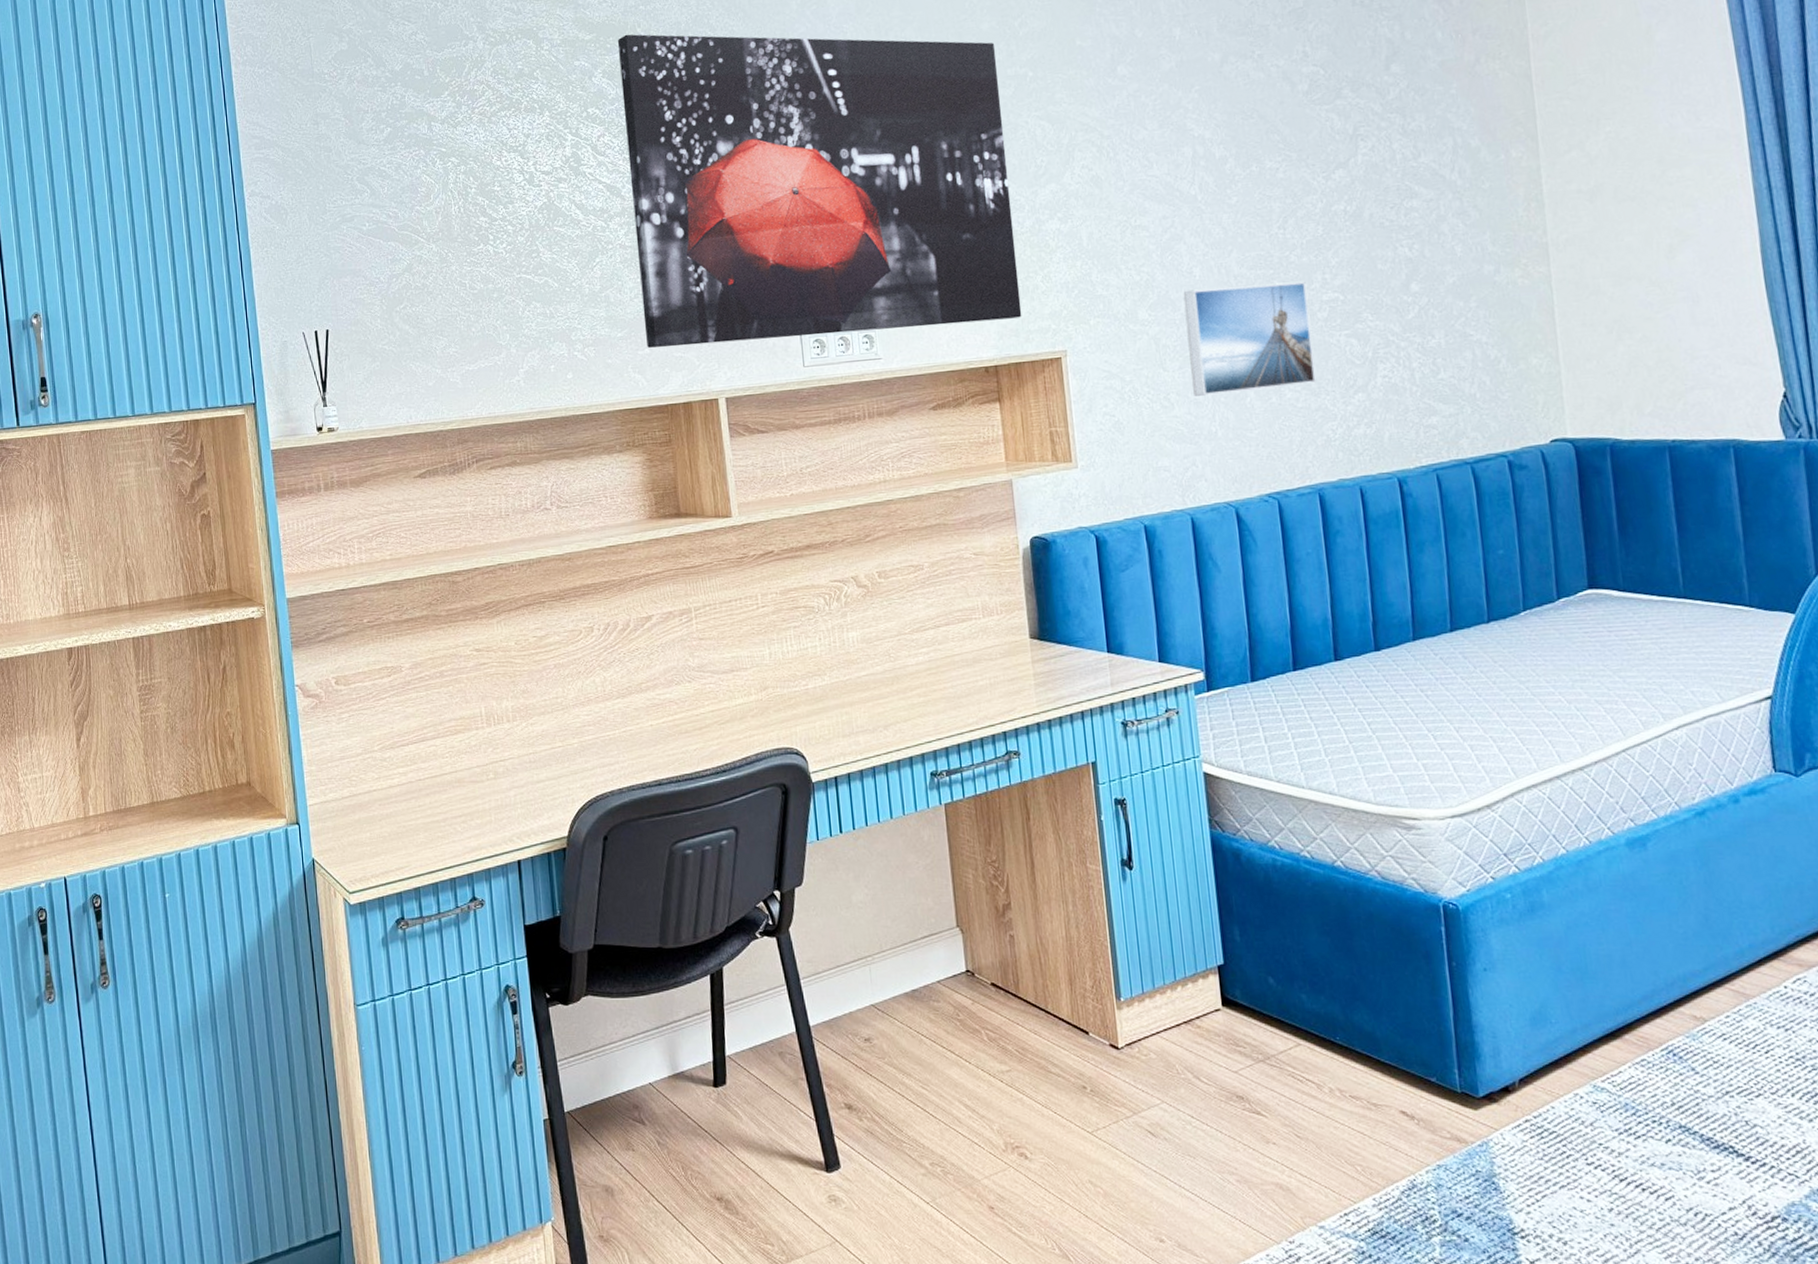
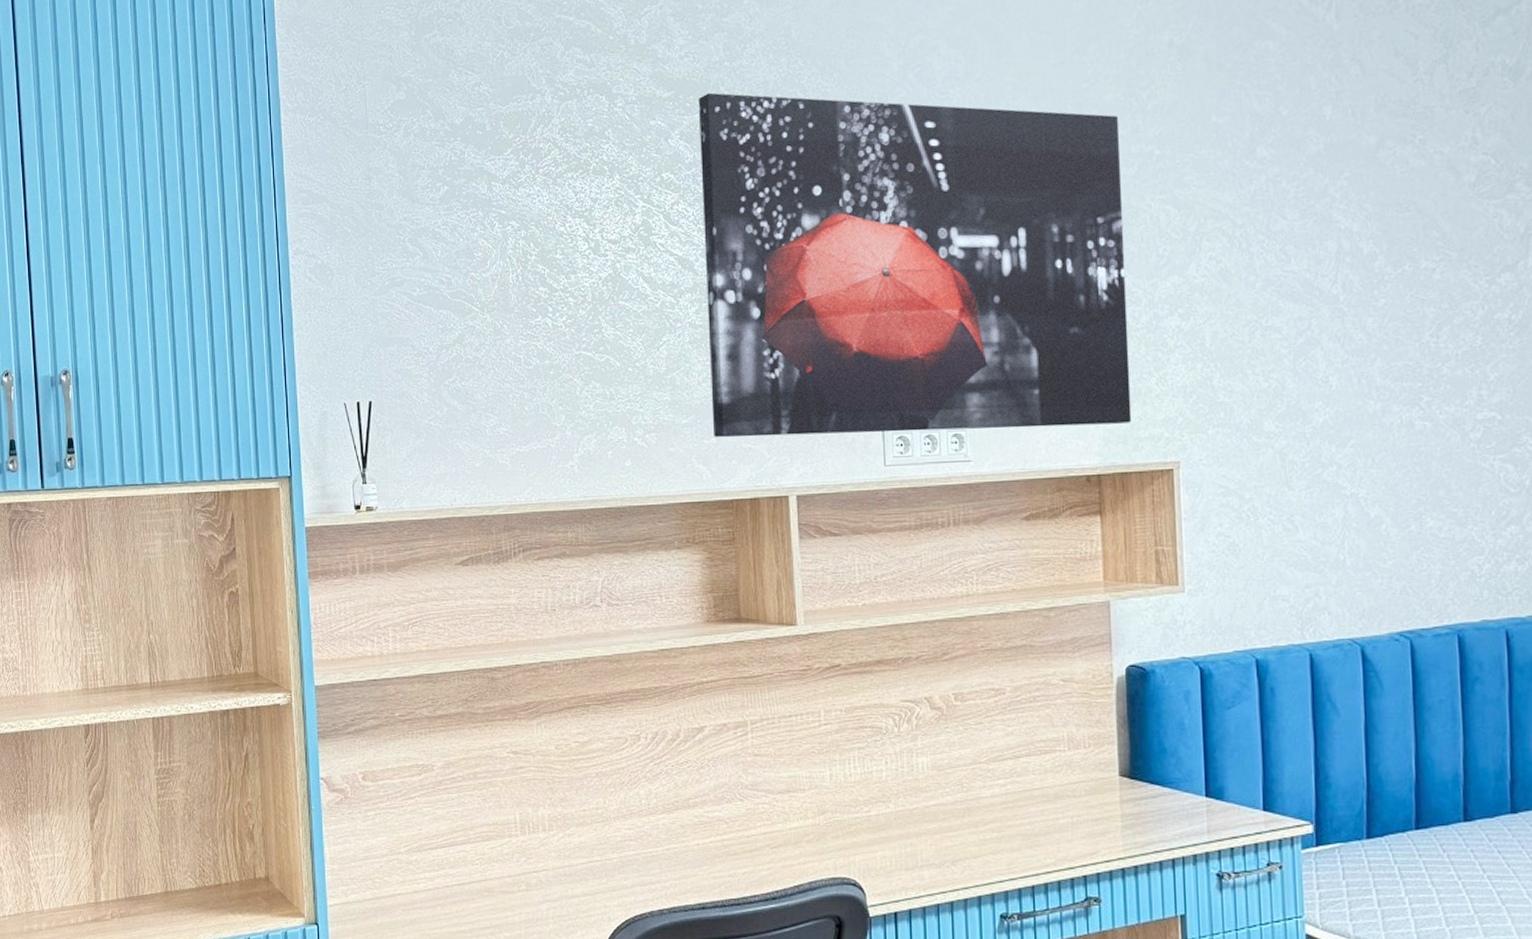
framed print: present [1183,281,1316,396] -> none [1316,396,1463,520]

